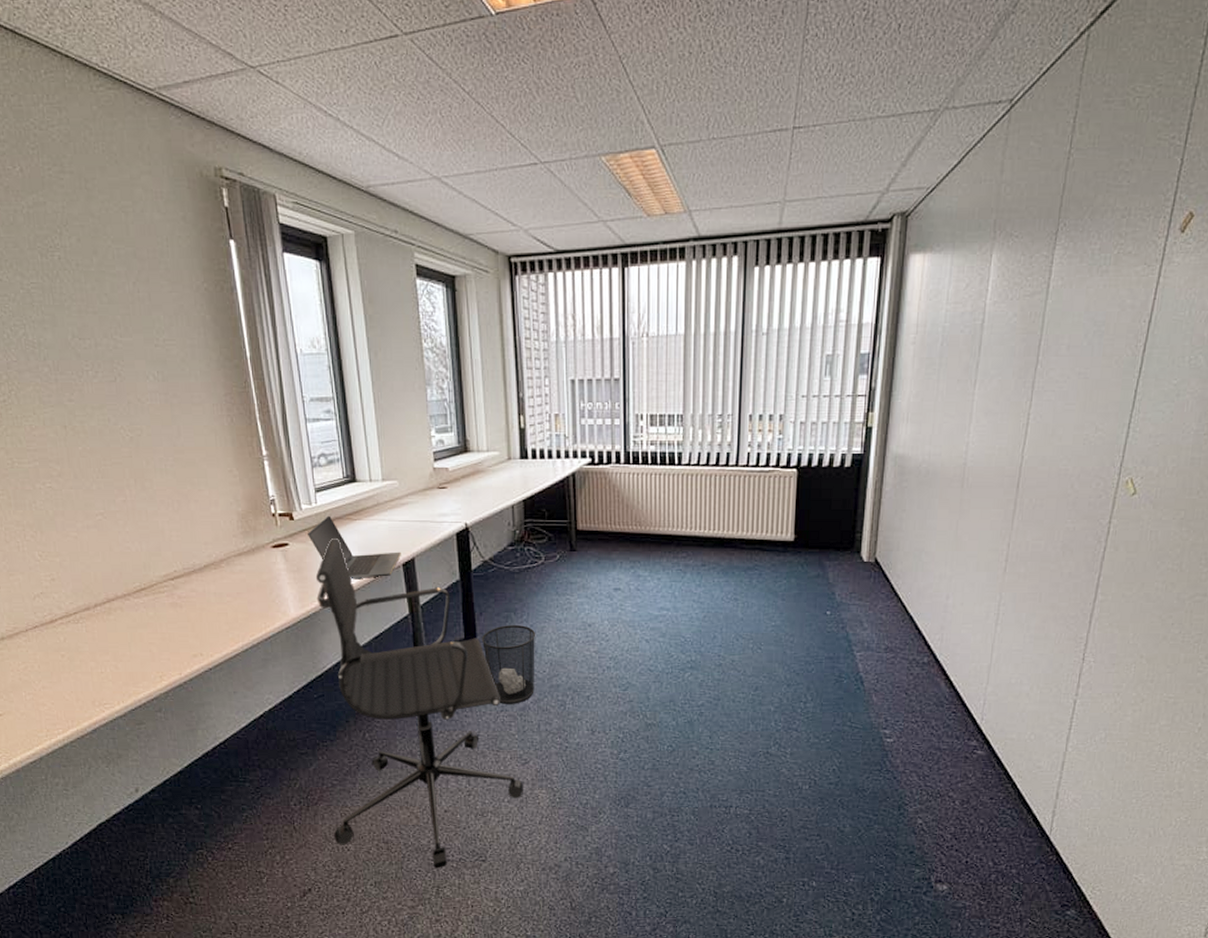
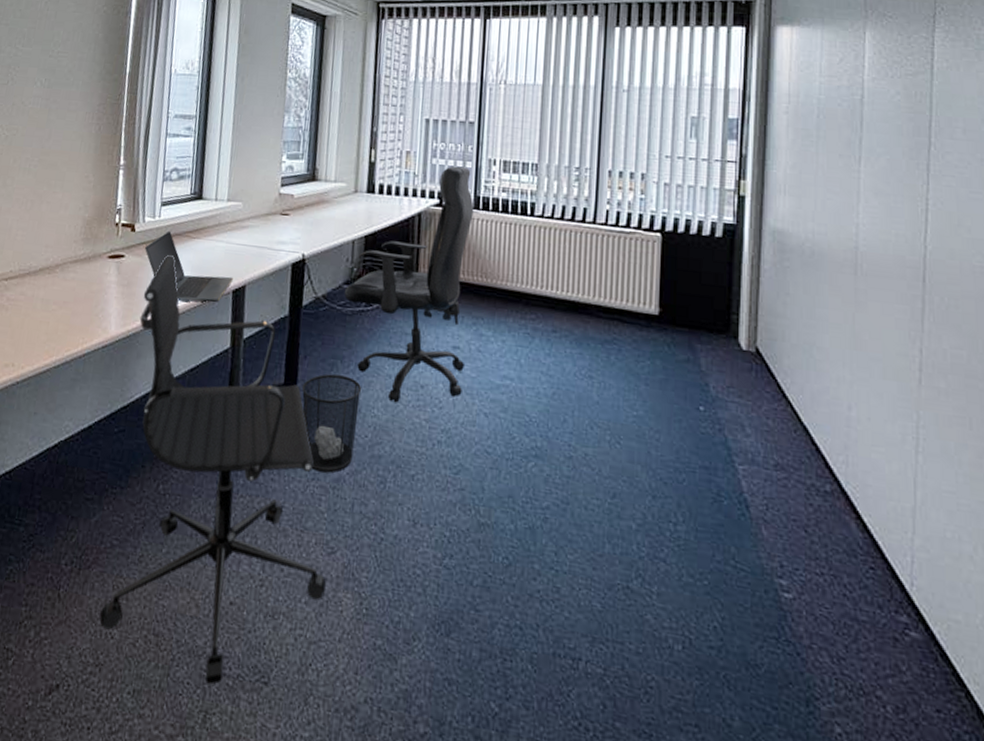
office chair: none [509,424,625,642] -> present [344,166,474,403]

